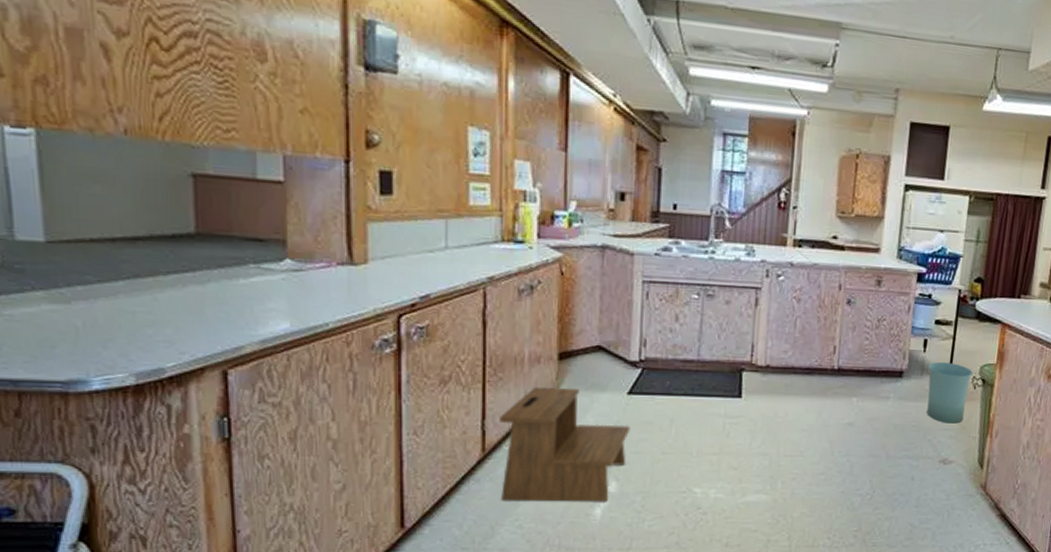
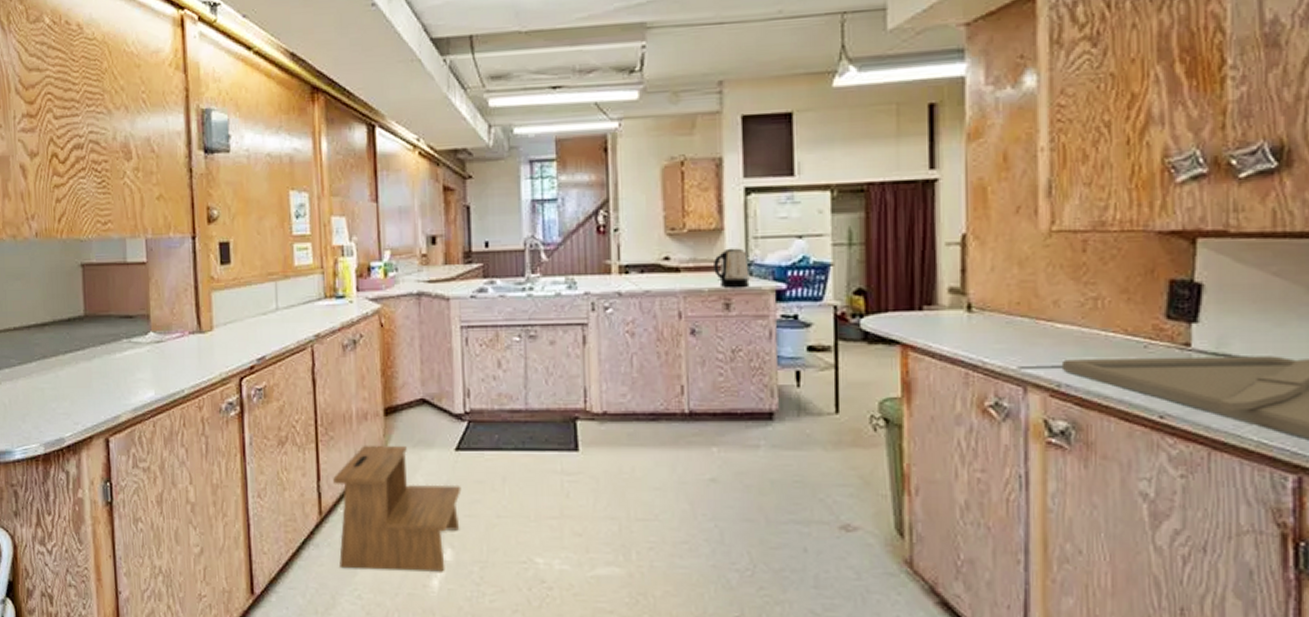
kettle: none [872,234,900,269] -> present [714,248,750,288]
waste bin: present [927,361,973,424] -> none [806,398,869,478]

